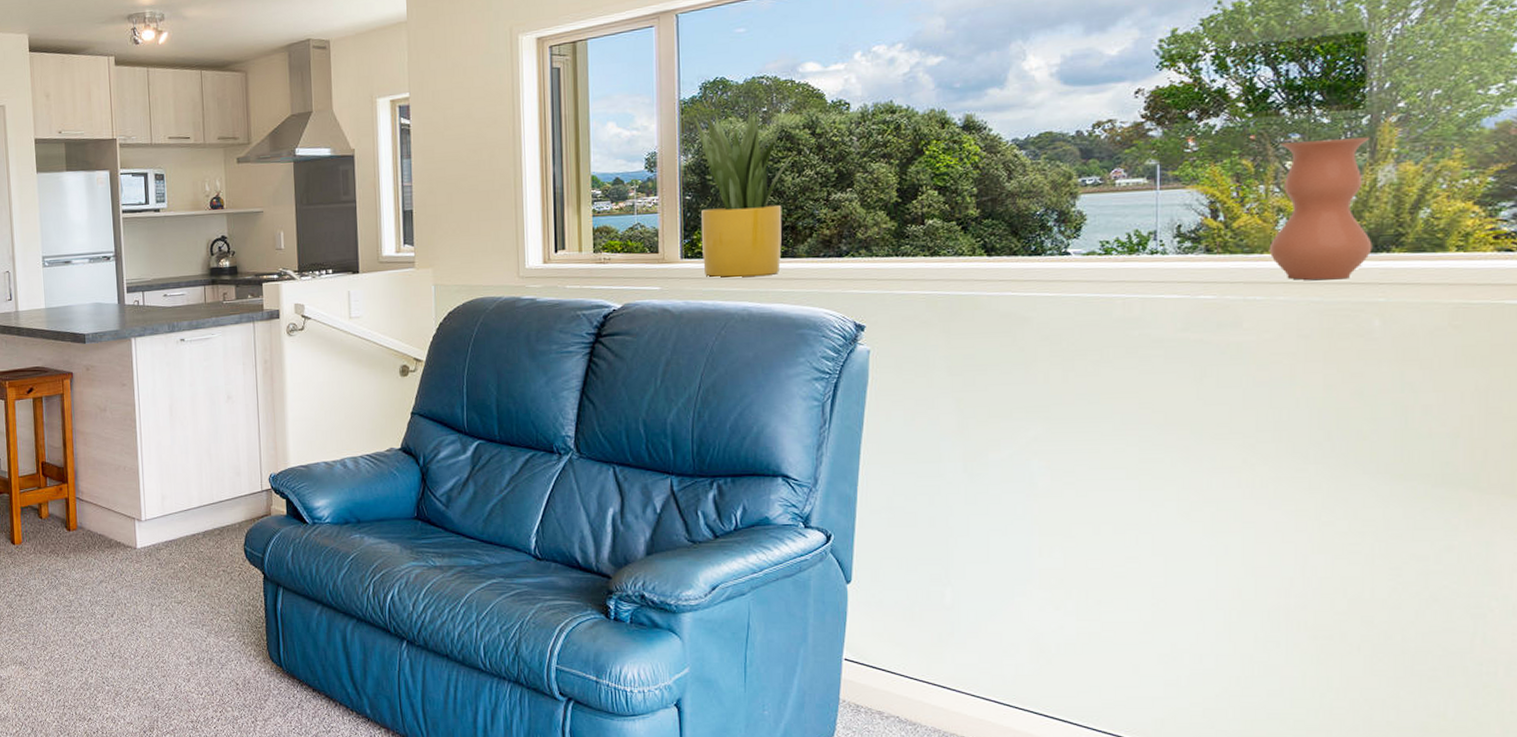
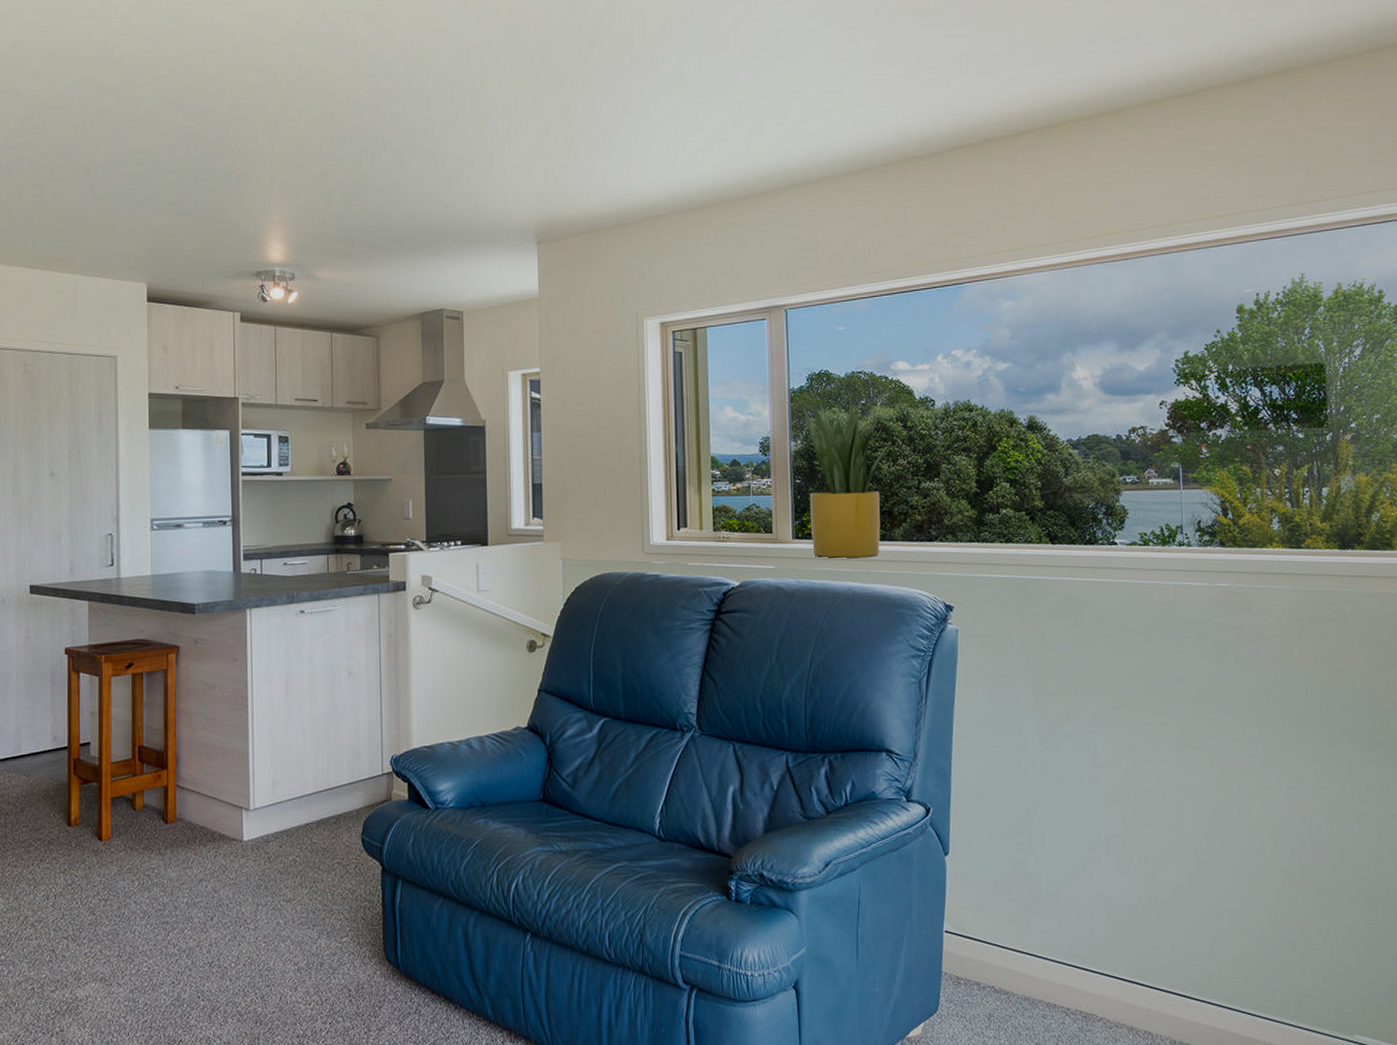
vase: present [1268,137,1373,281] -> none [1266,451,1341,572]

